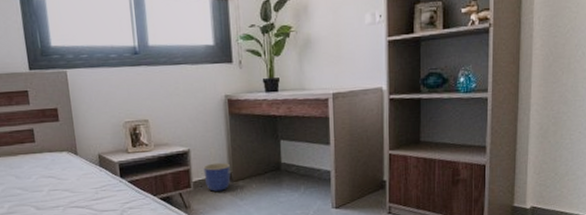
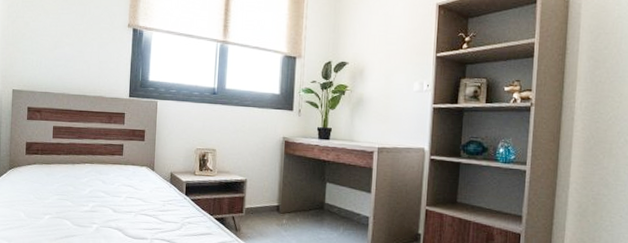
planter: present [203,162,231,192] -> none [255,194,279,220]

